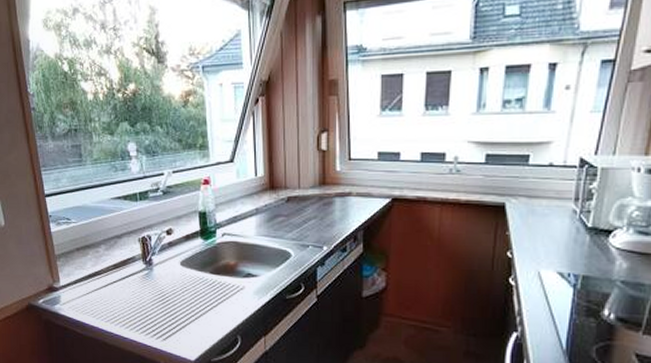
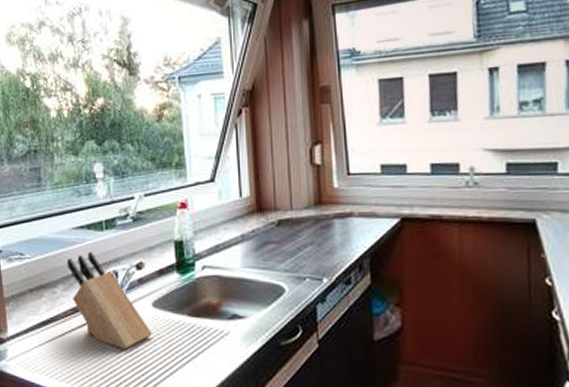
knife block: none [107,219,180,299] -> present [67,252,152,350]

